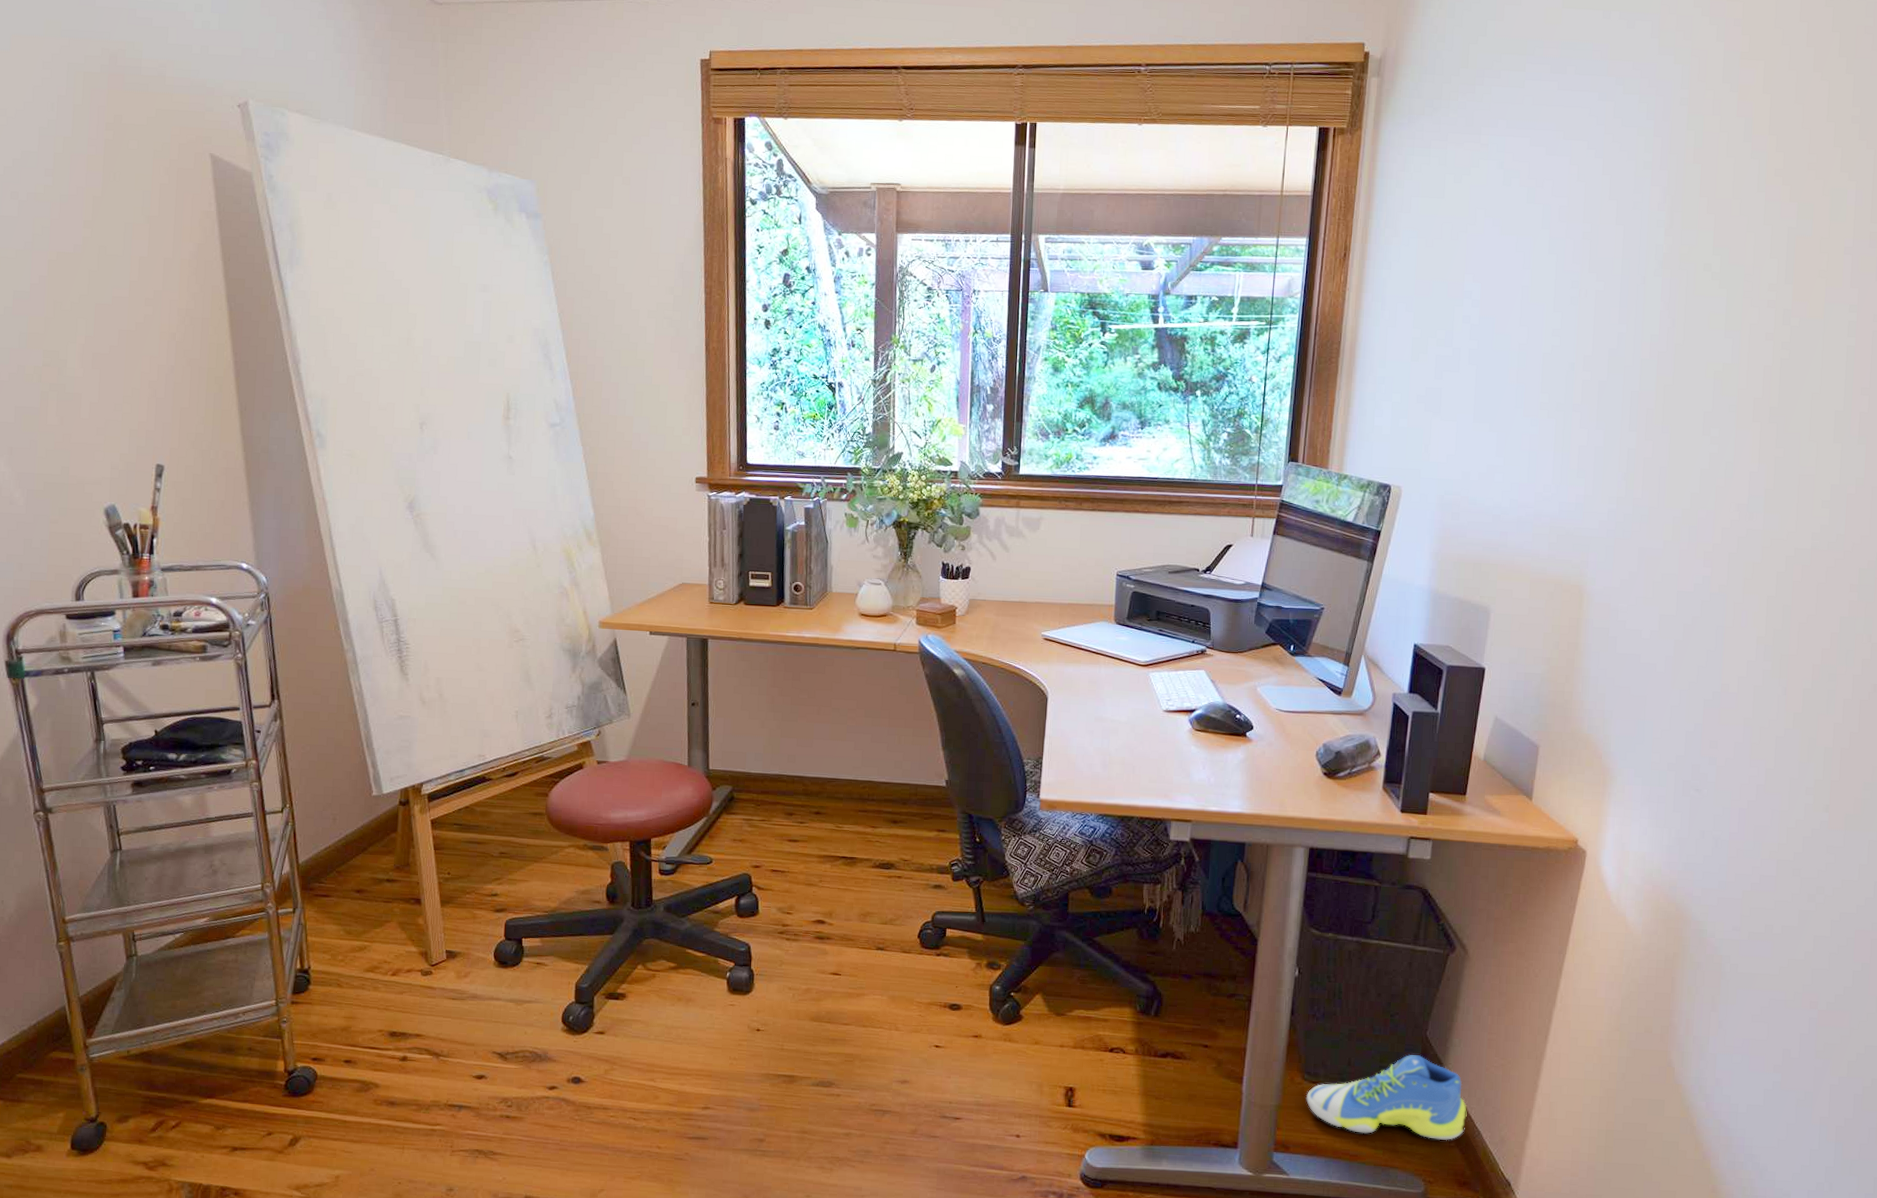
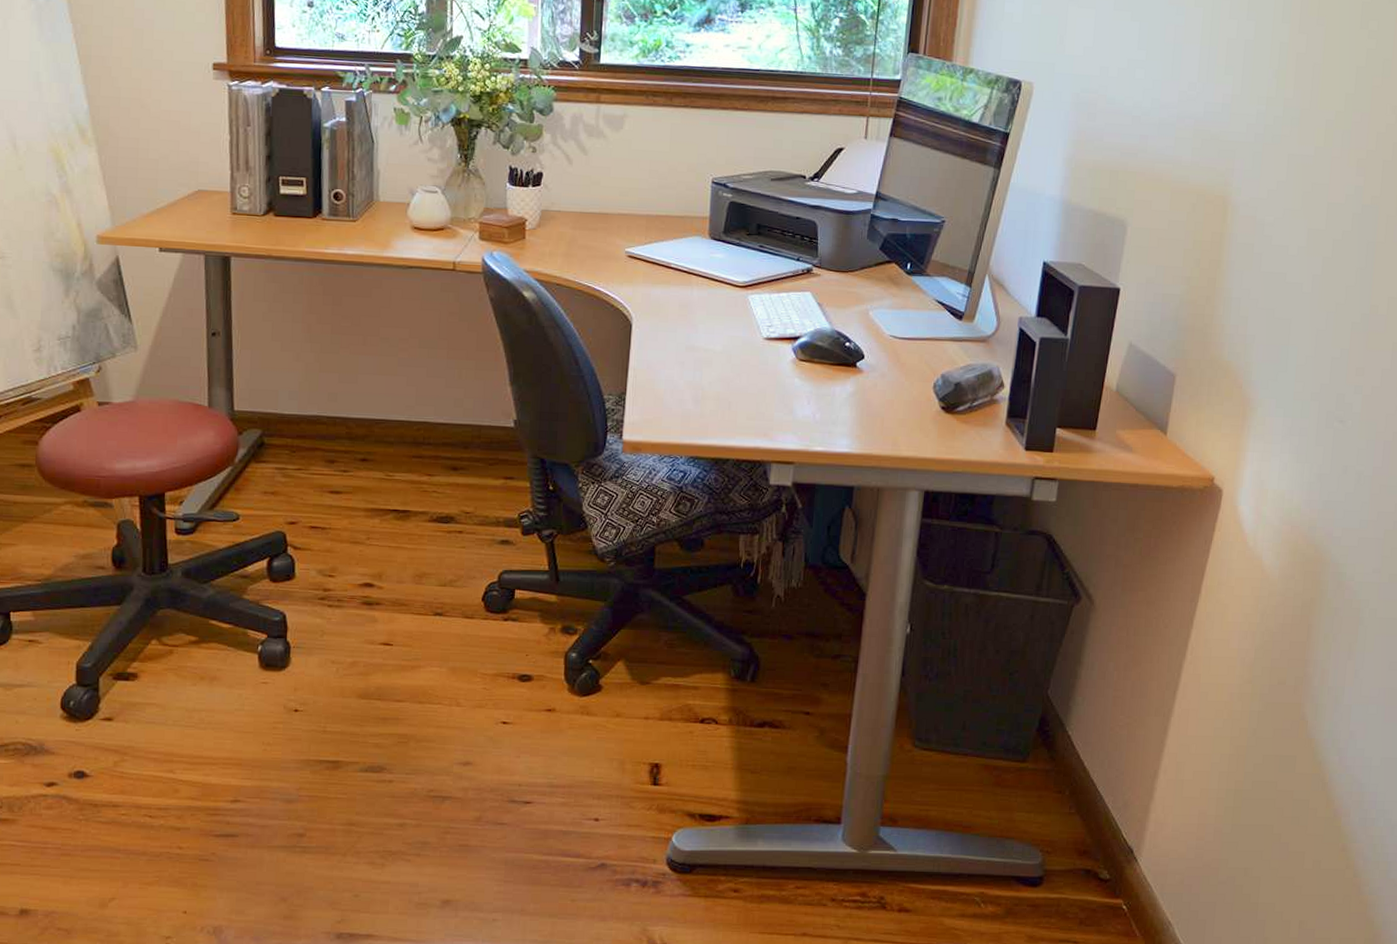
sneaker: present [1305,1055,1467,1141] -> none [916,716,1089,808]

